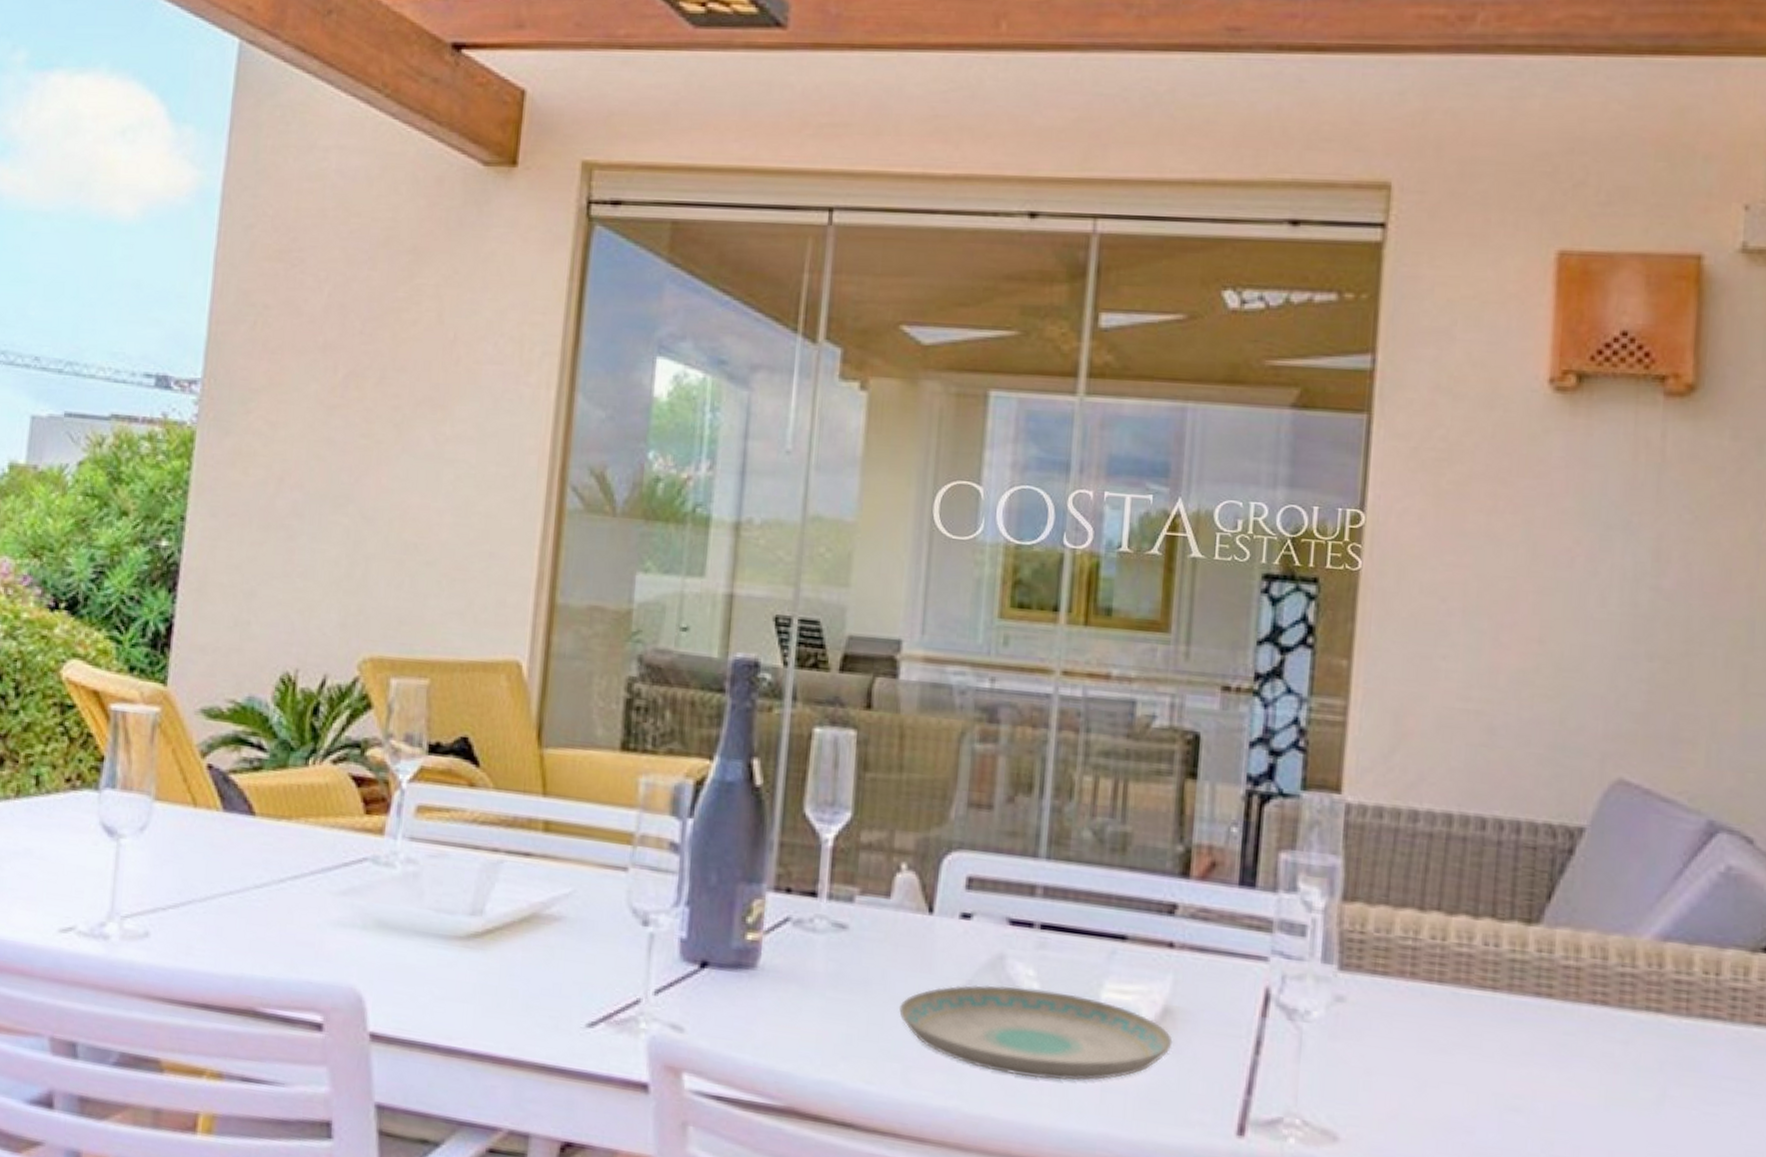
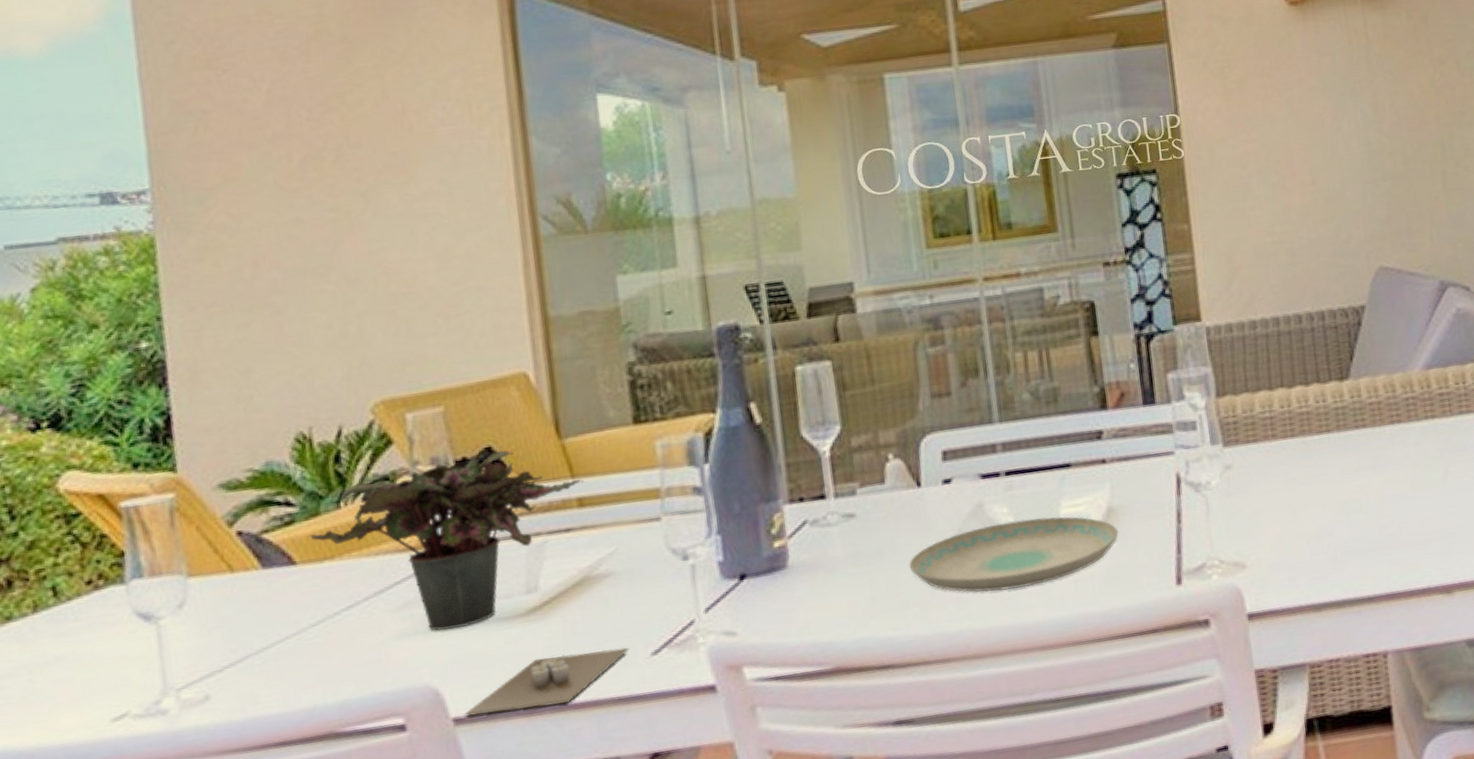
potted plant: none [272,743,554,934] -> present [308,450,583,631]
candle: none [381,992,564,1054] -> present [464,647,629,717]

